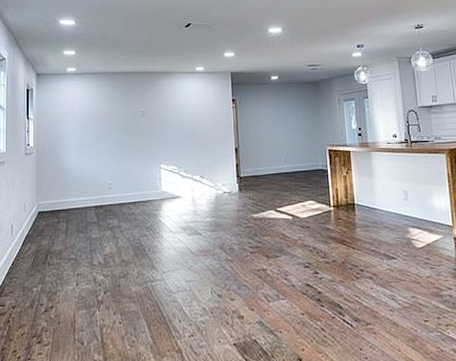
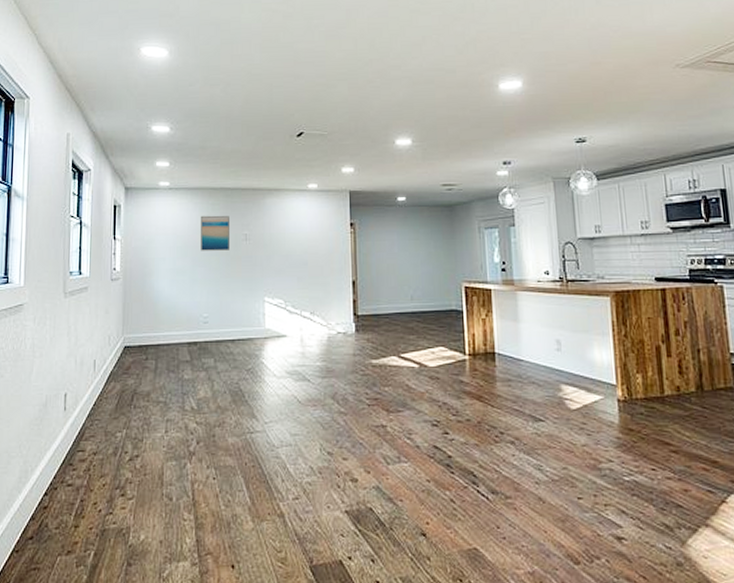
wall art: none [104,95,129,127] -> present [201,215,229,251]

